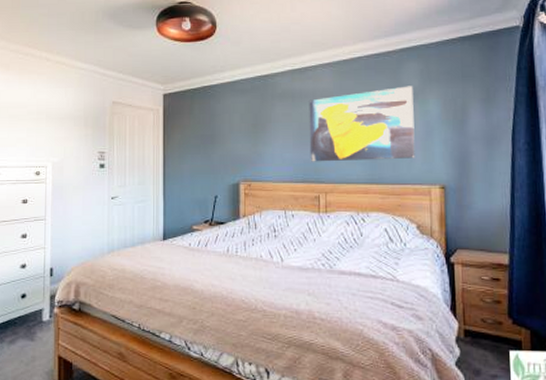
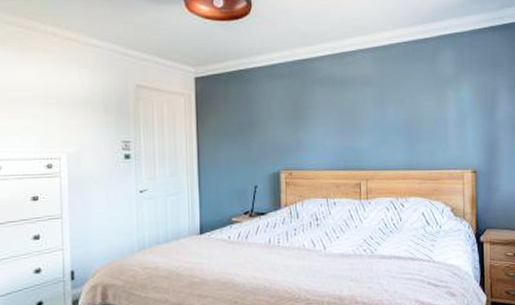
wall art: present [309,86,415,162] -> none [349,73,450,149]

